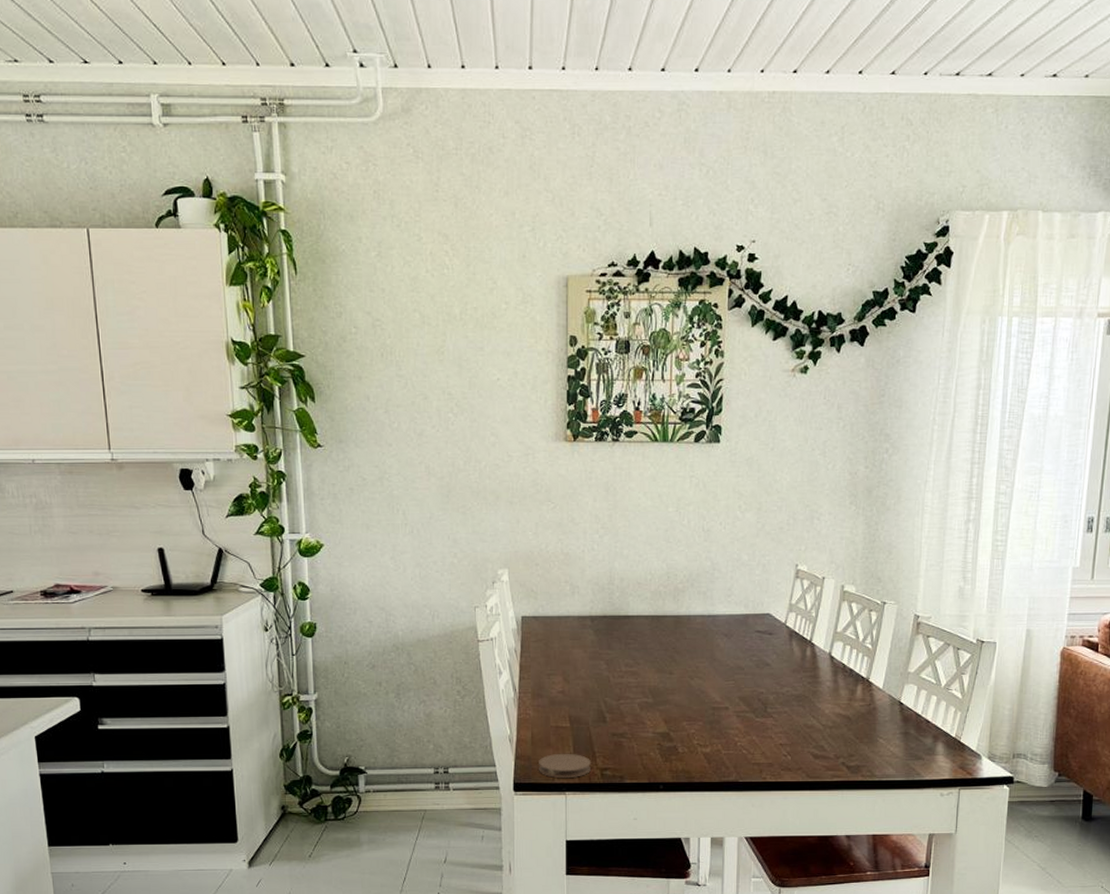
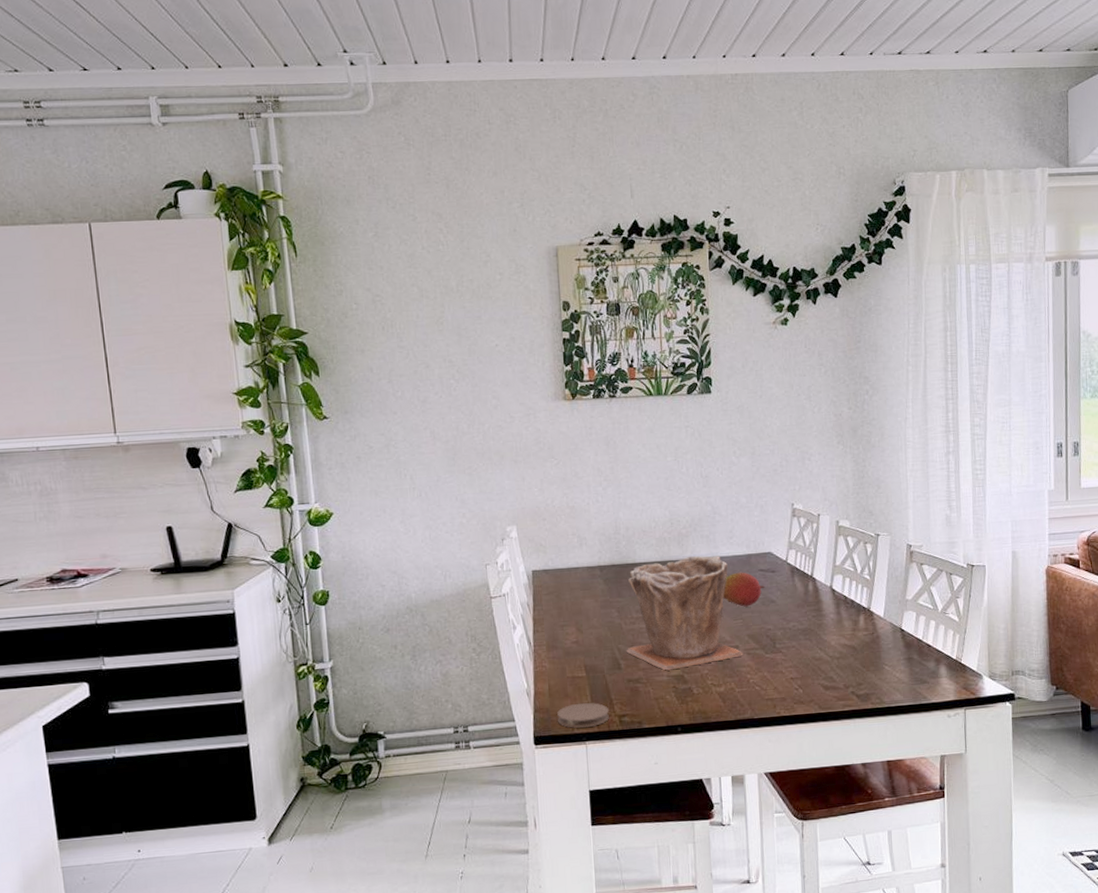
plant pot: none [612,612,733,727] -> present [626,555,744,671]
fruit: none [716,632,761,668] -> present [722,572,765,607]

